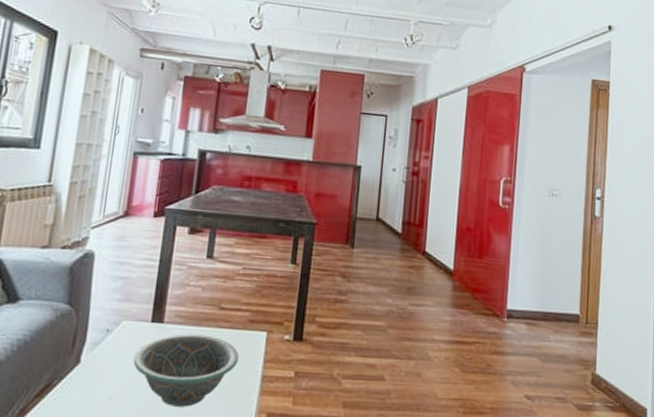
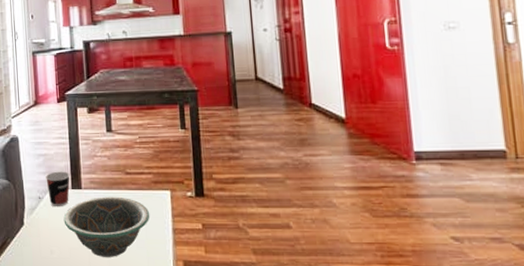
cup: none [120,299,153,343] -> present [46,171,70,206]

